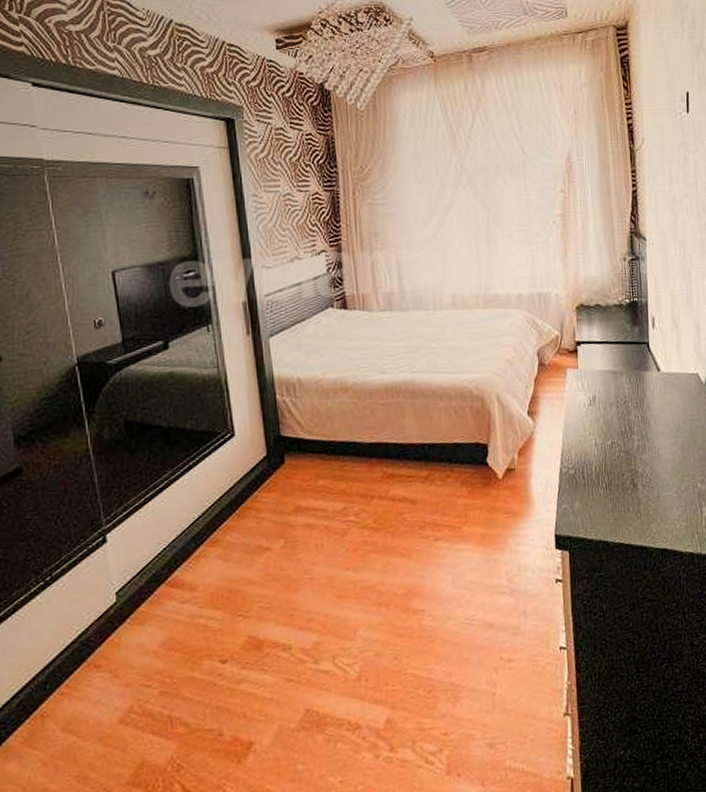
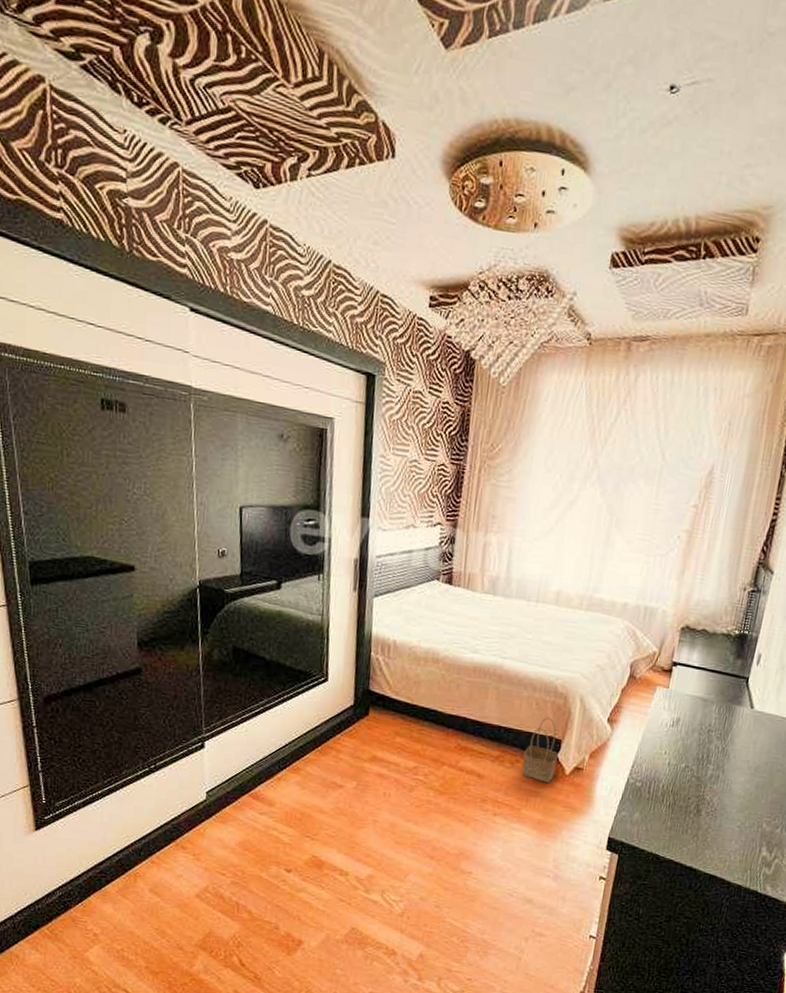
basket: none [452,423,488,493] -> present [522,717,558,783]

